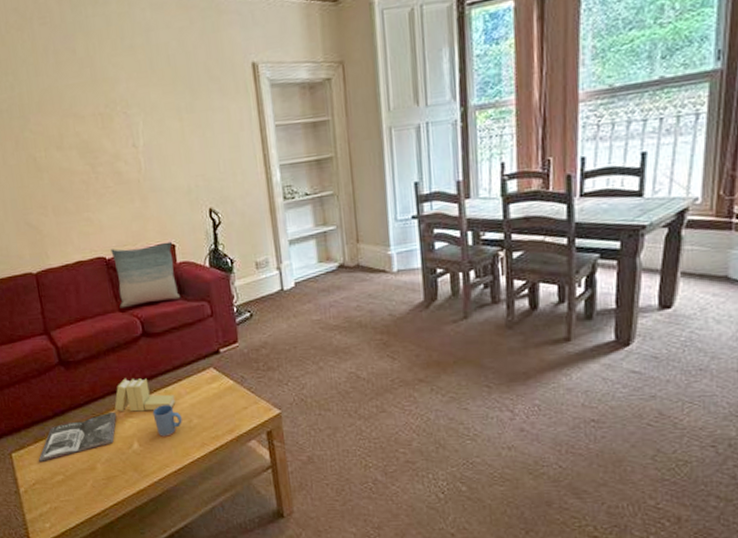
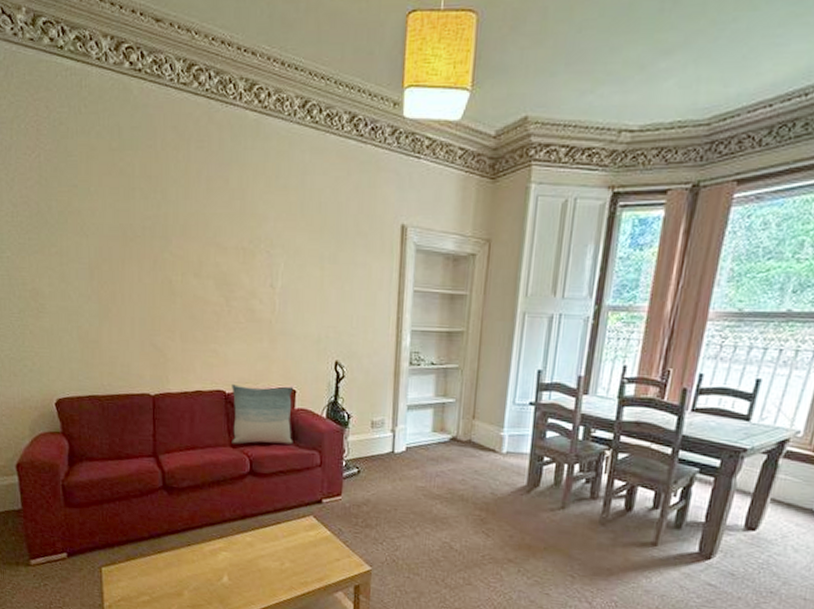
magazine: present [39,411,117,463] -> none [128,542,211,581]
books: present [114,378,176,412] -> none [210,512,272,549]
mug: present [152,403,182,437] -> none [247,543,275,575]

